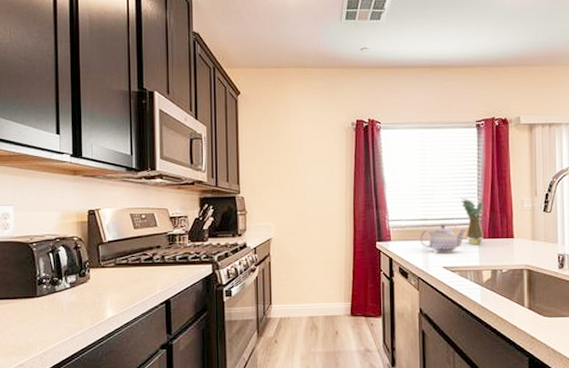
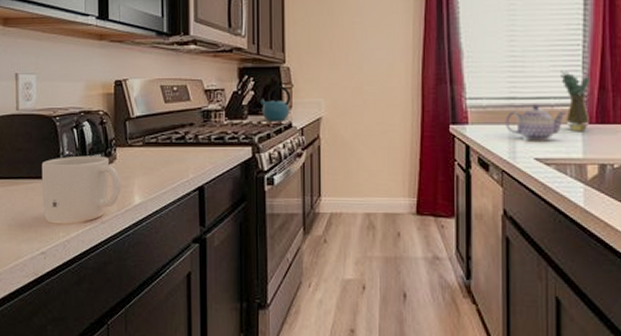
mug: none [19,276,94,339] -> present [41,155,120,224]
kettle: none [218,212,246,243] -> present [259,86,291,122]

